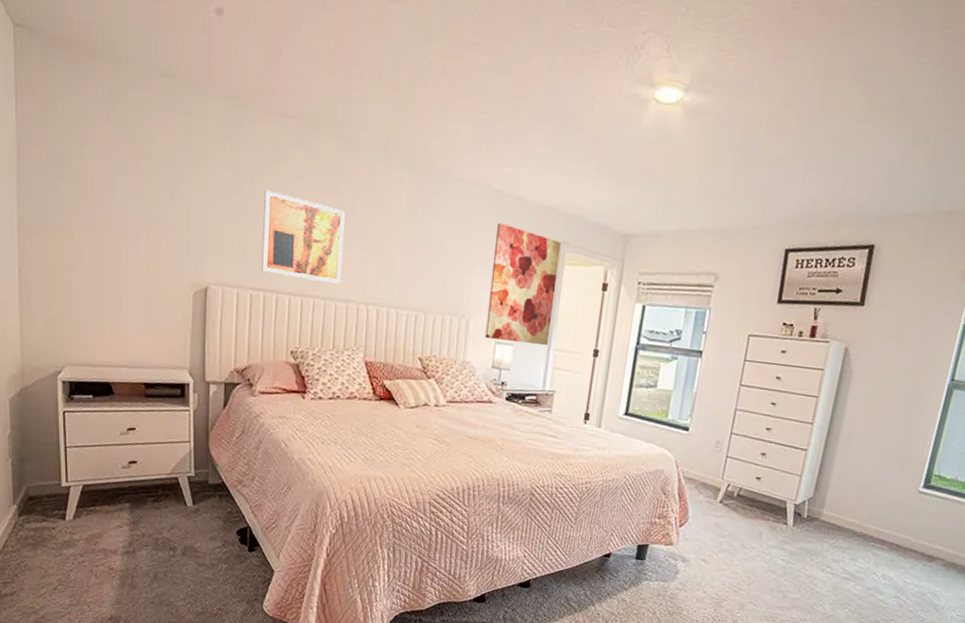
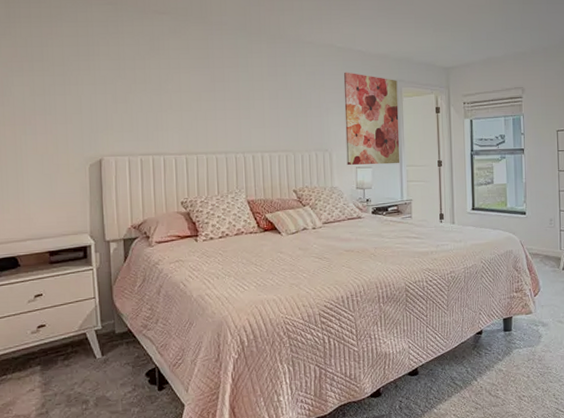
wall art: present [262,190,345,285] -> none [146,72,219,140]

